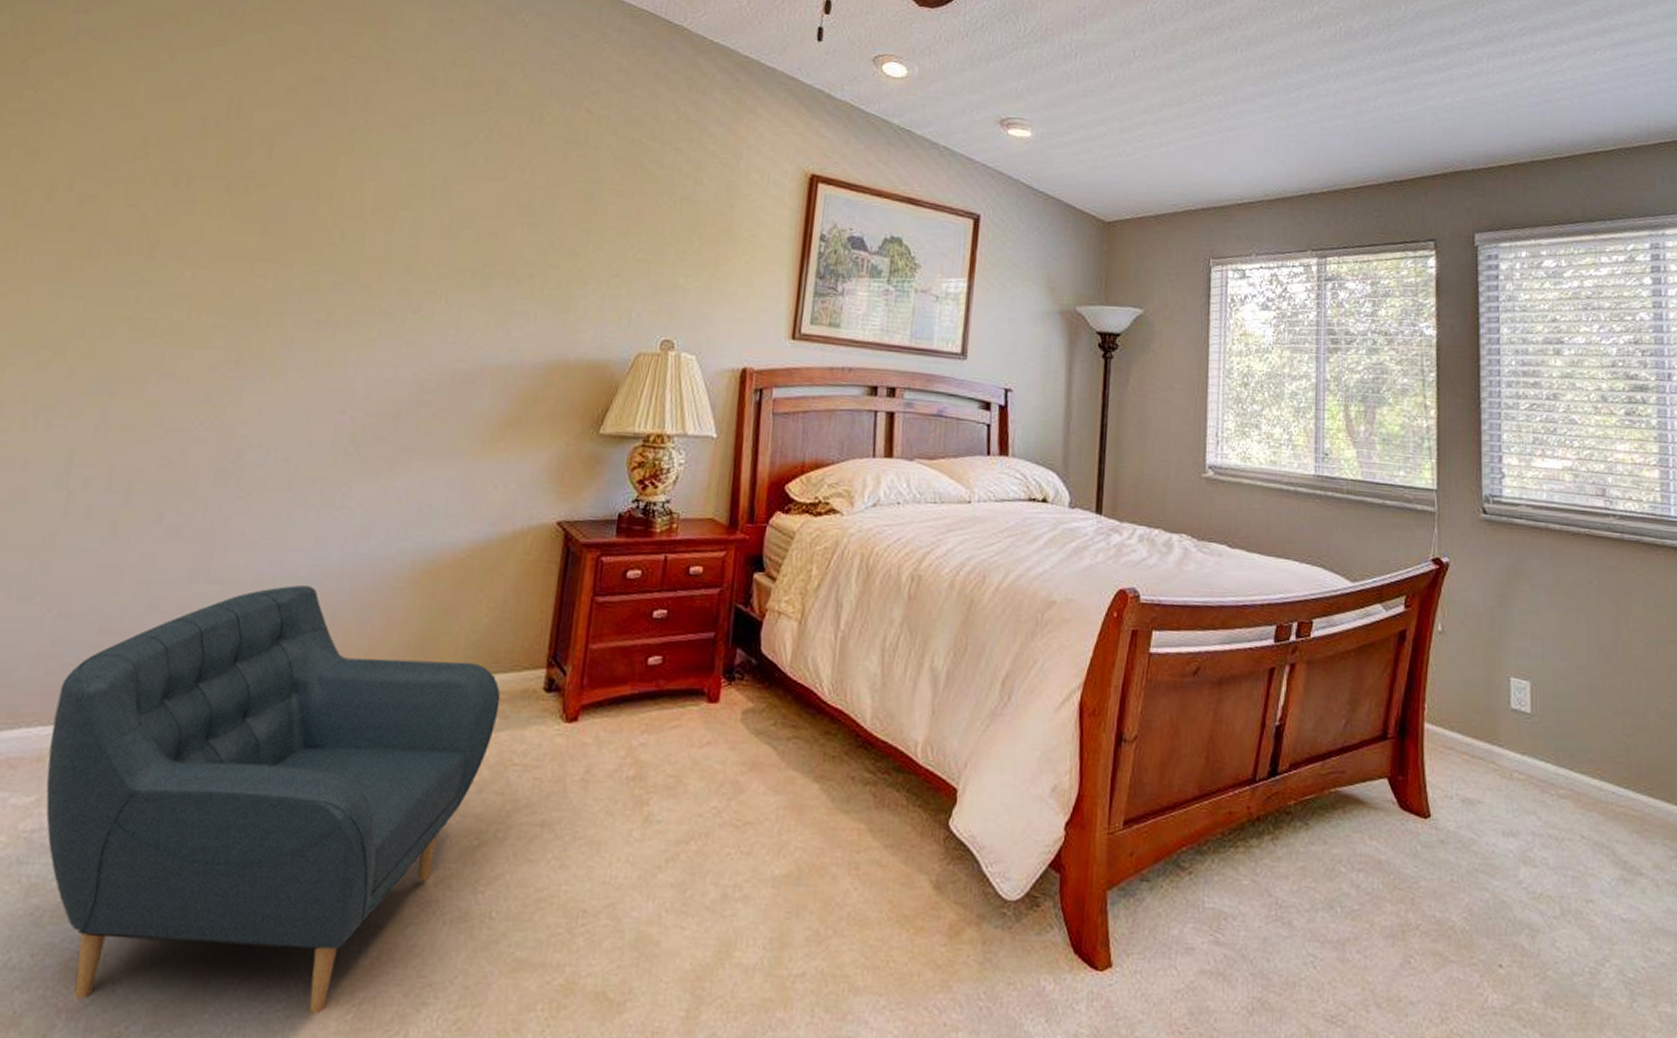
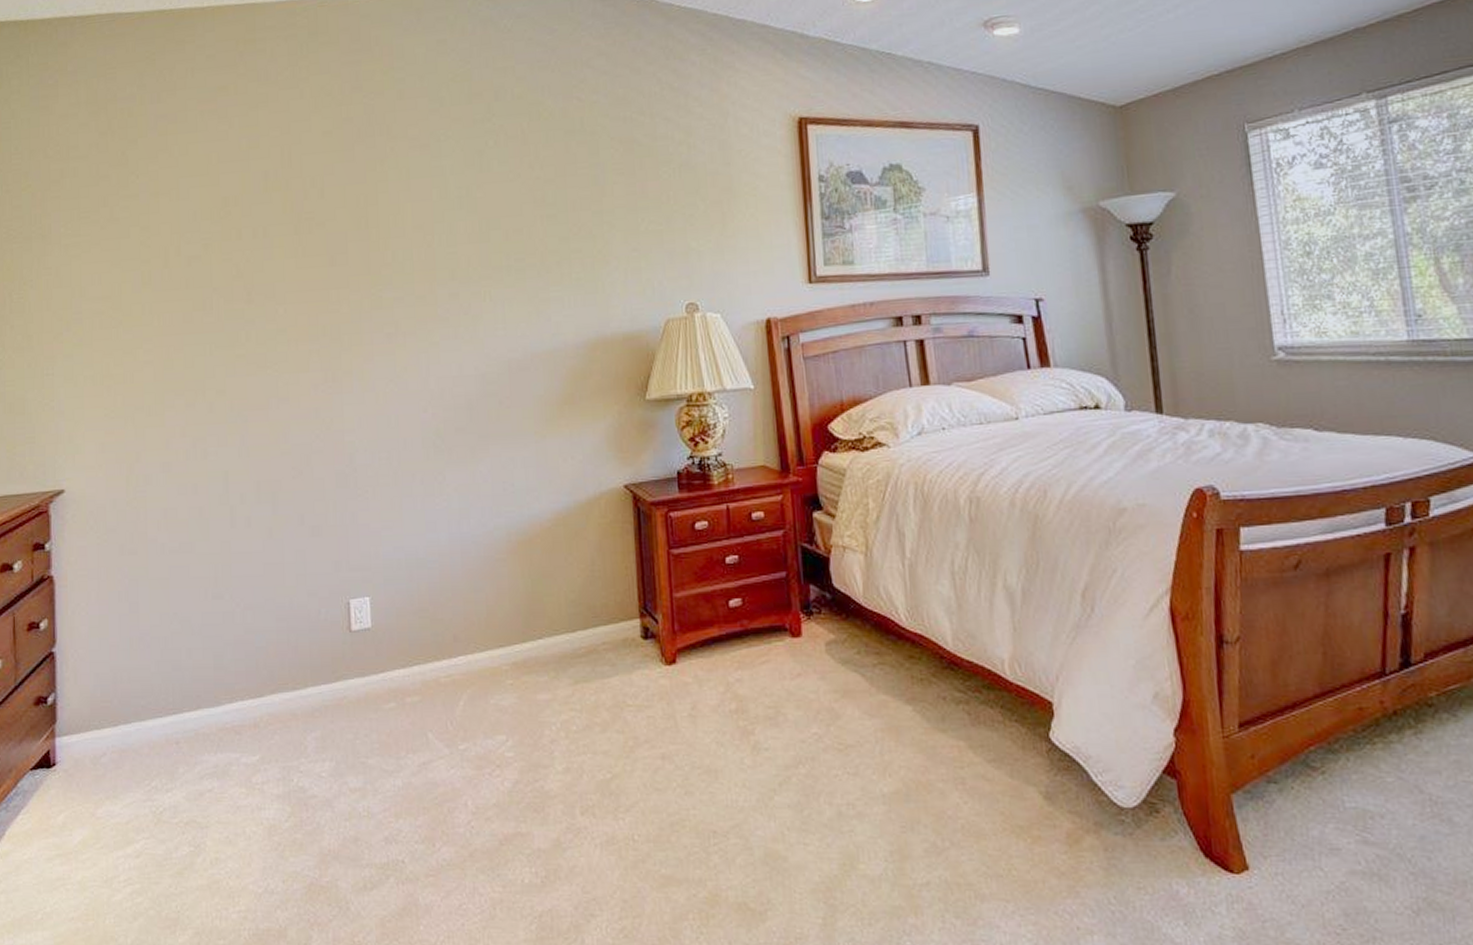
armchair: present [45,585,501,1015] -> none [258,565,606,926]

